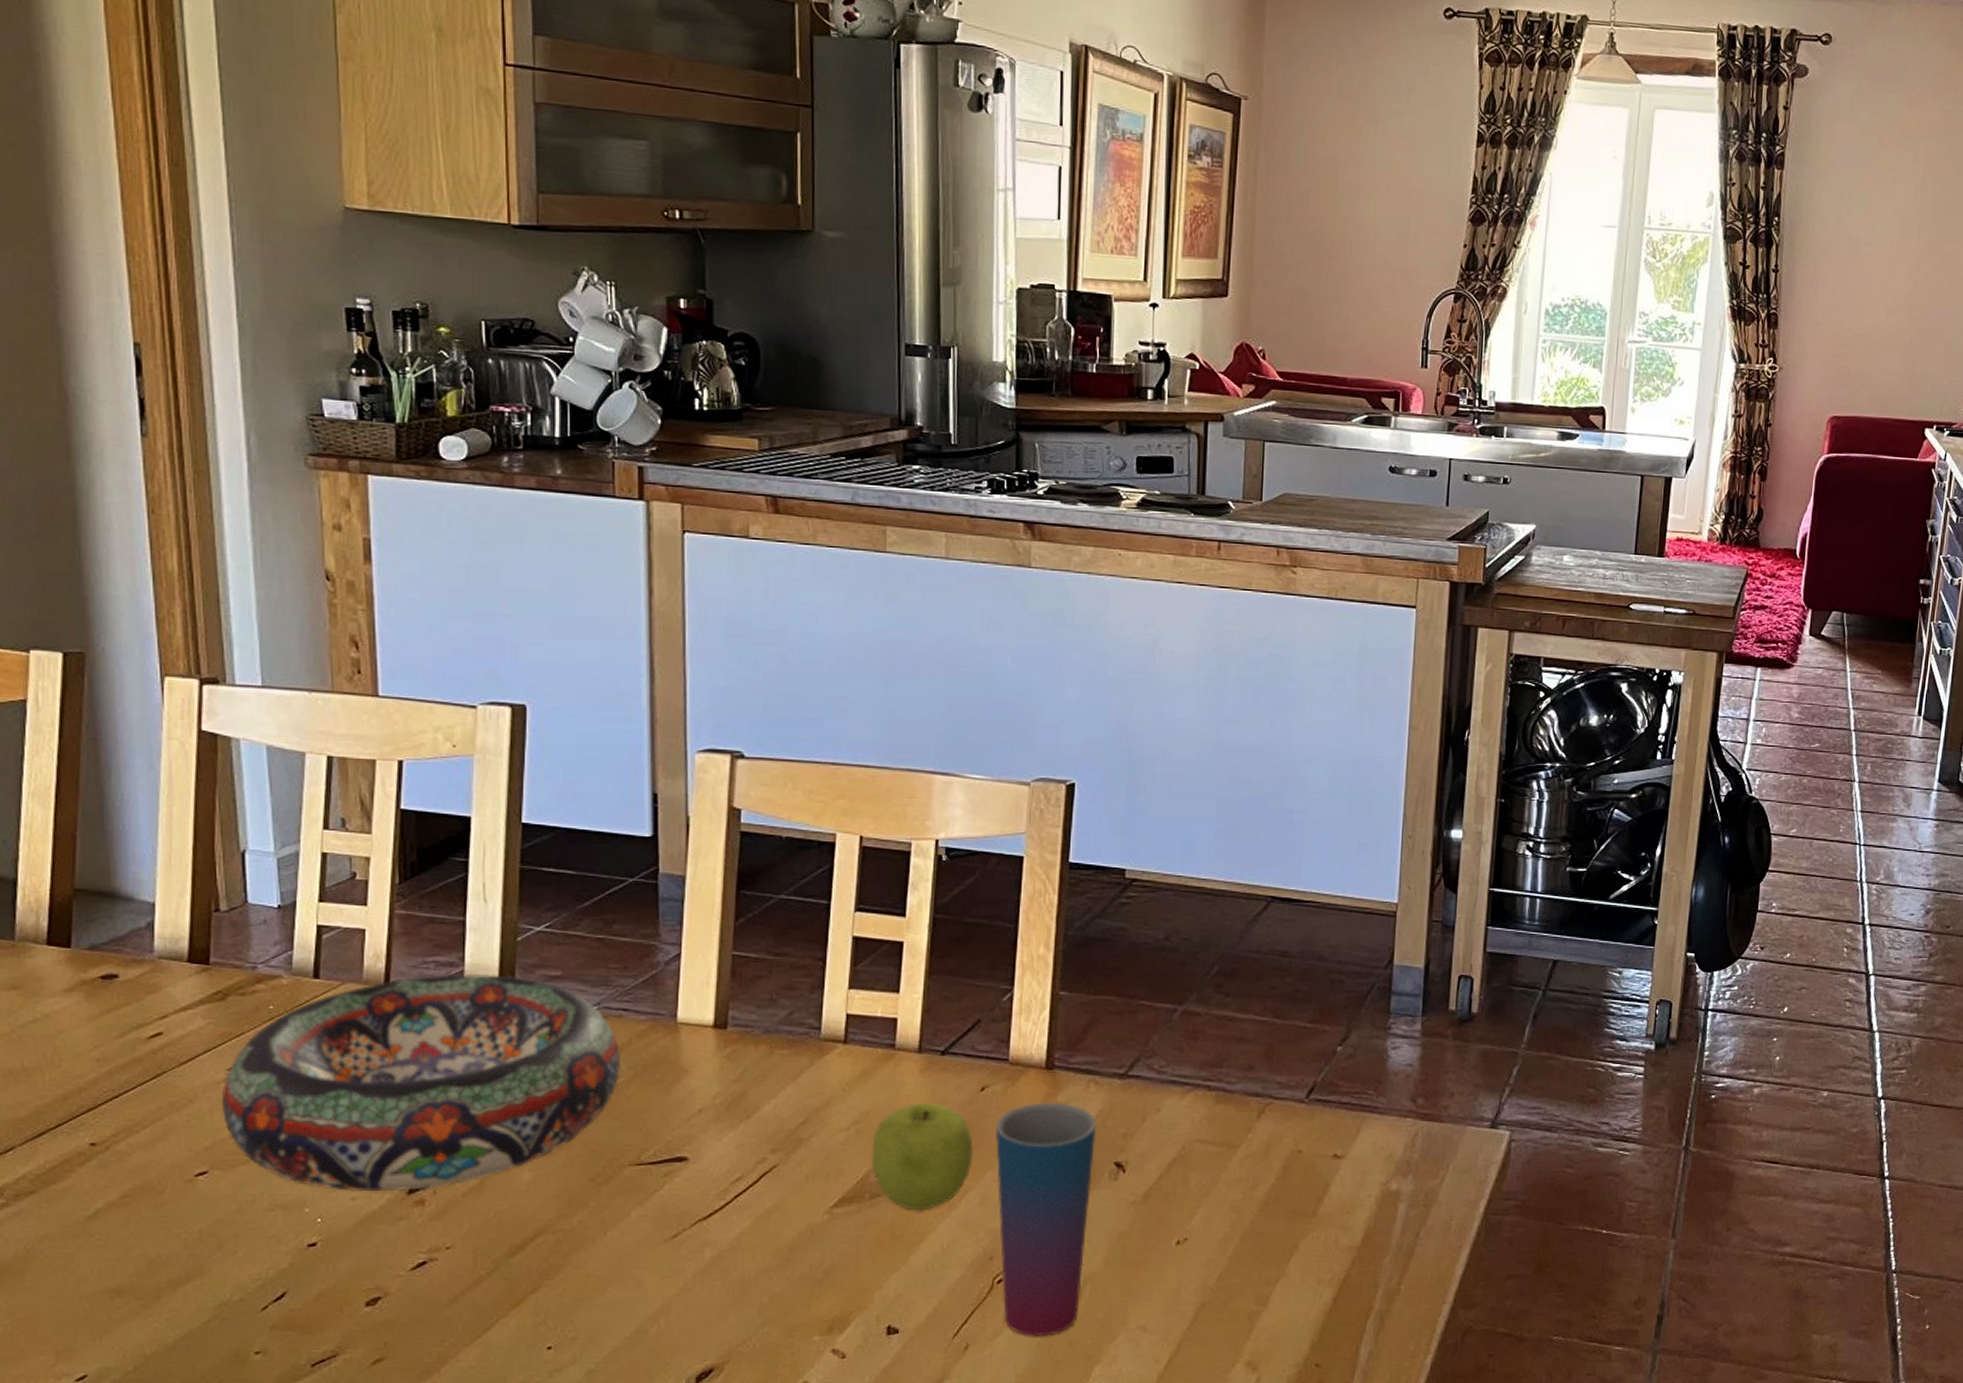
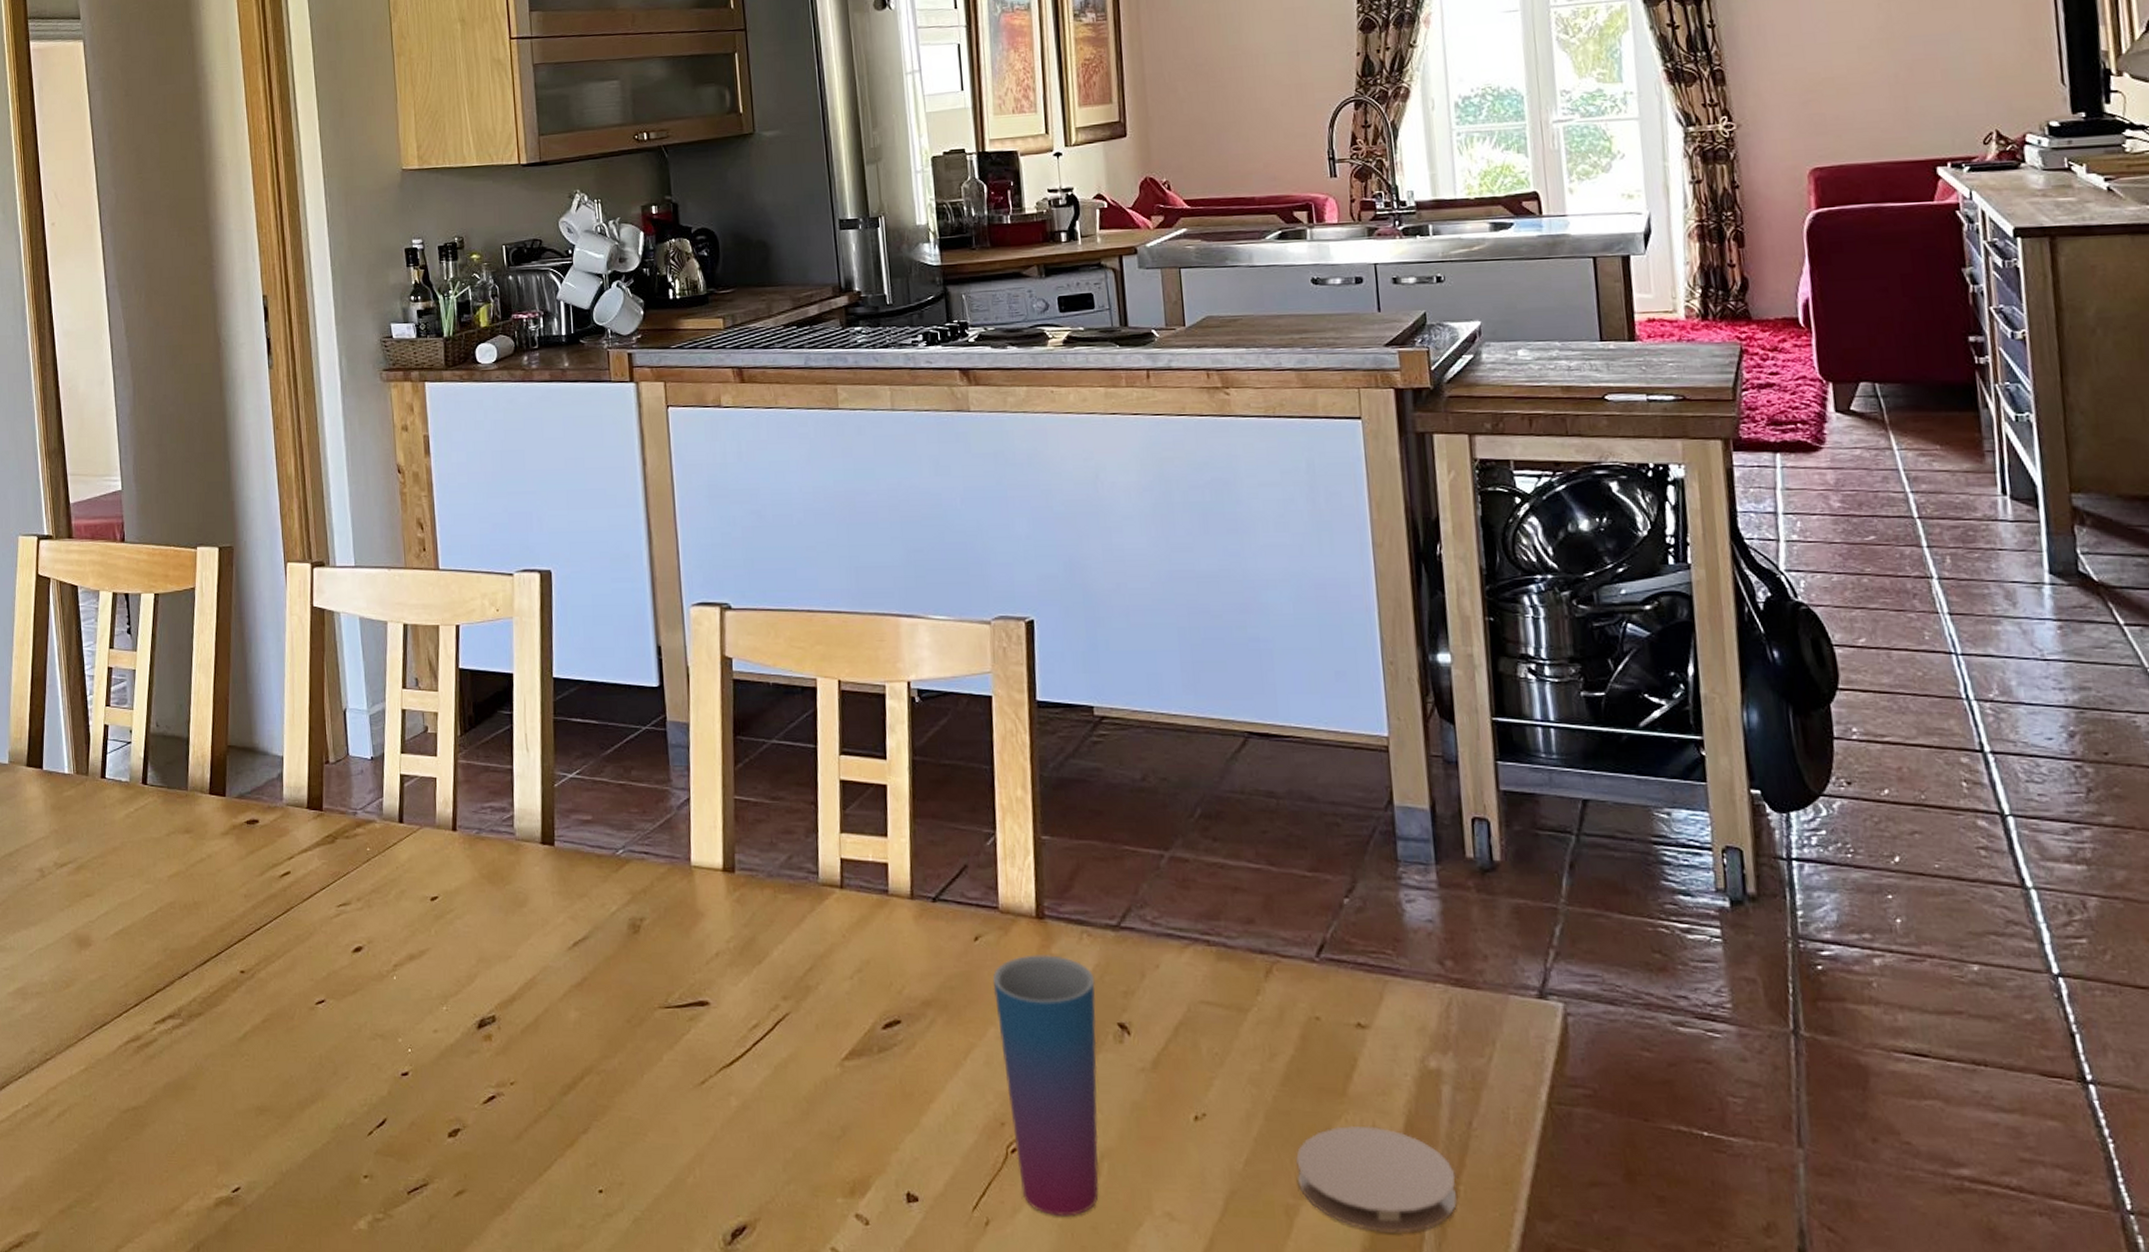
decorative bowl: present [221,975,621,1192] -> none [333,819,646,1026]
fruit: present [872,1102,974,1211] -> none [875,951,975,1068]
coaster: none [1263,1240,1399,1328] -> present [1296,1125,1457,1234]

